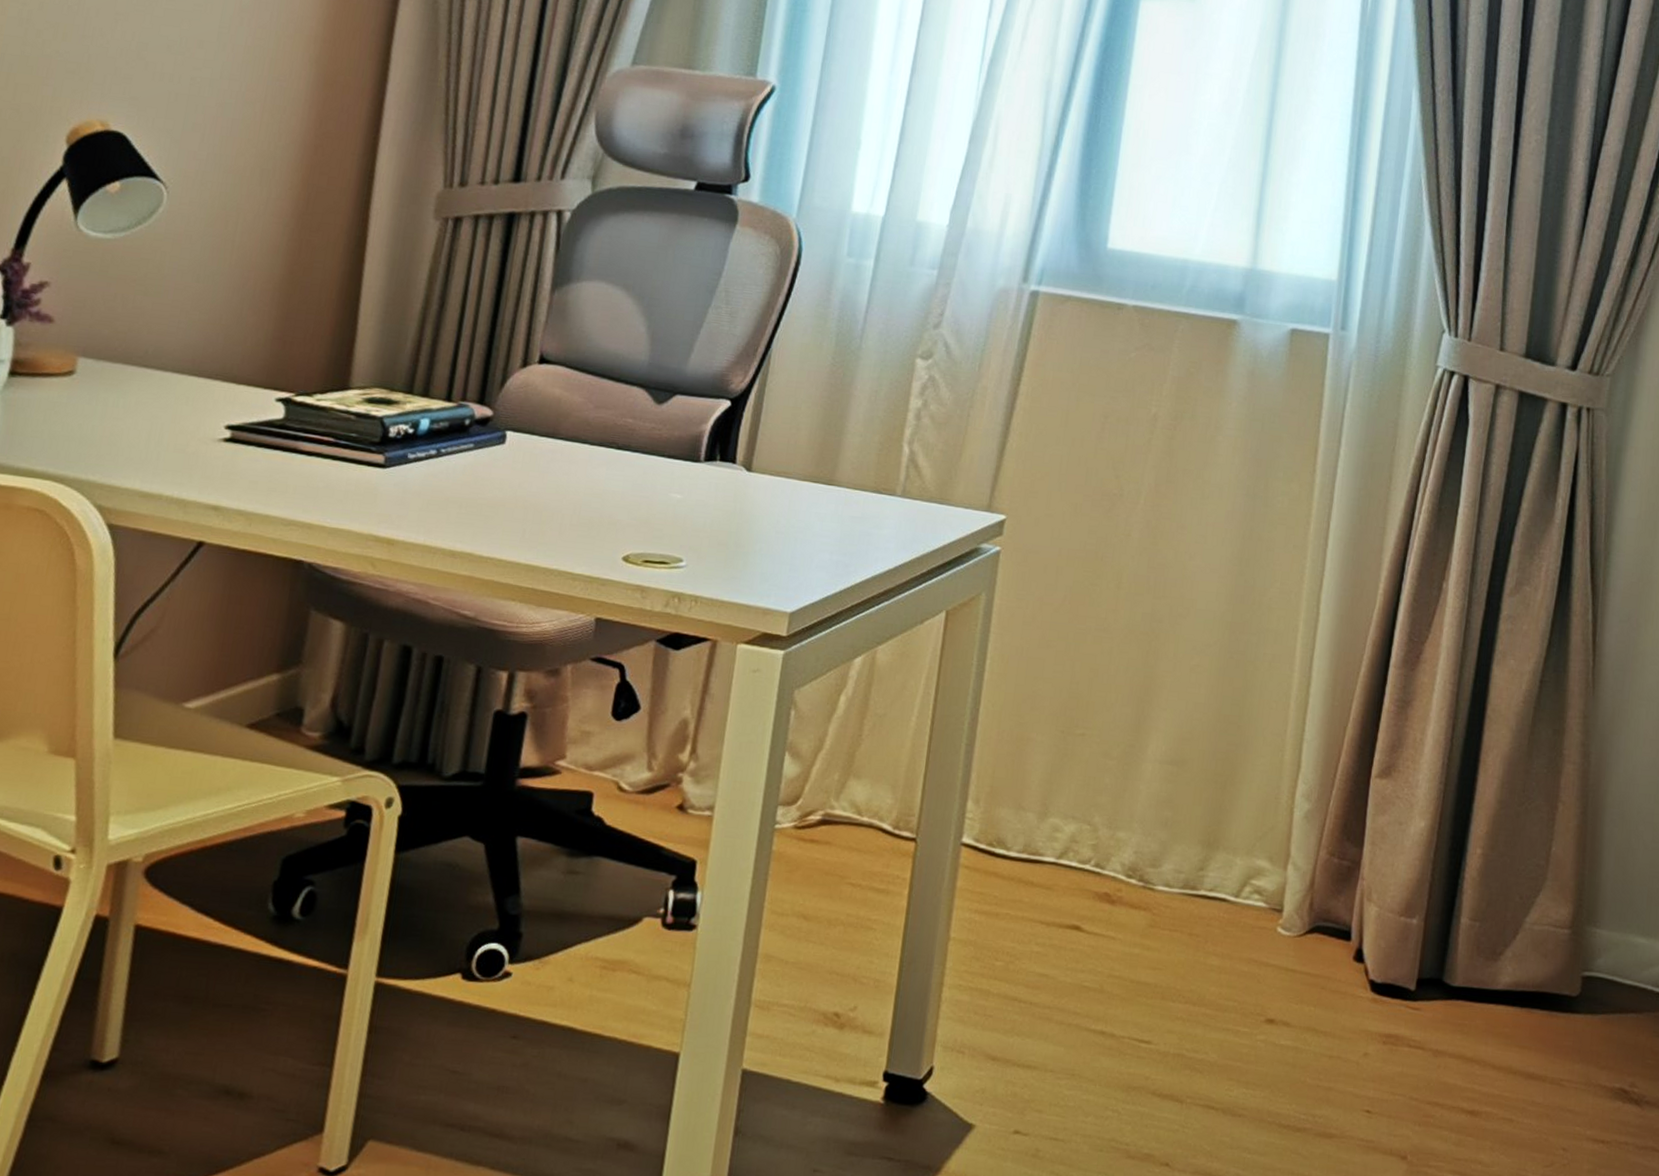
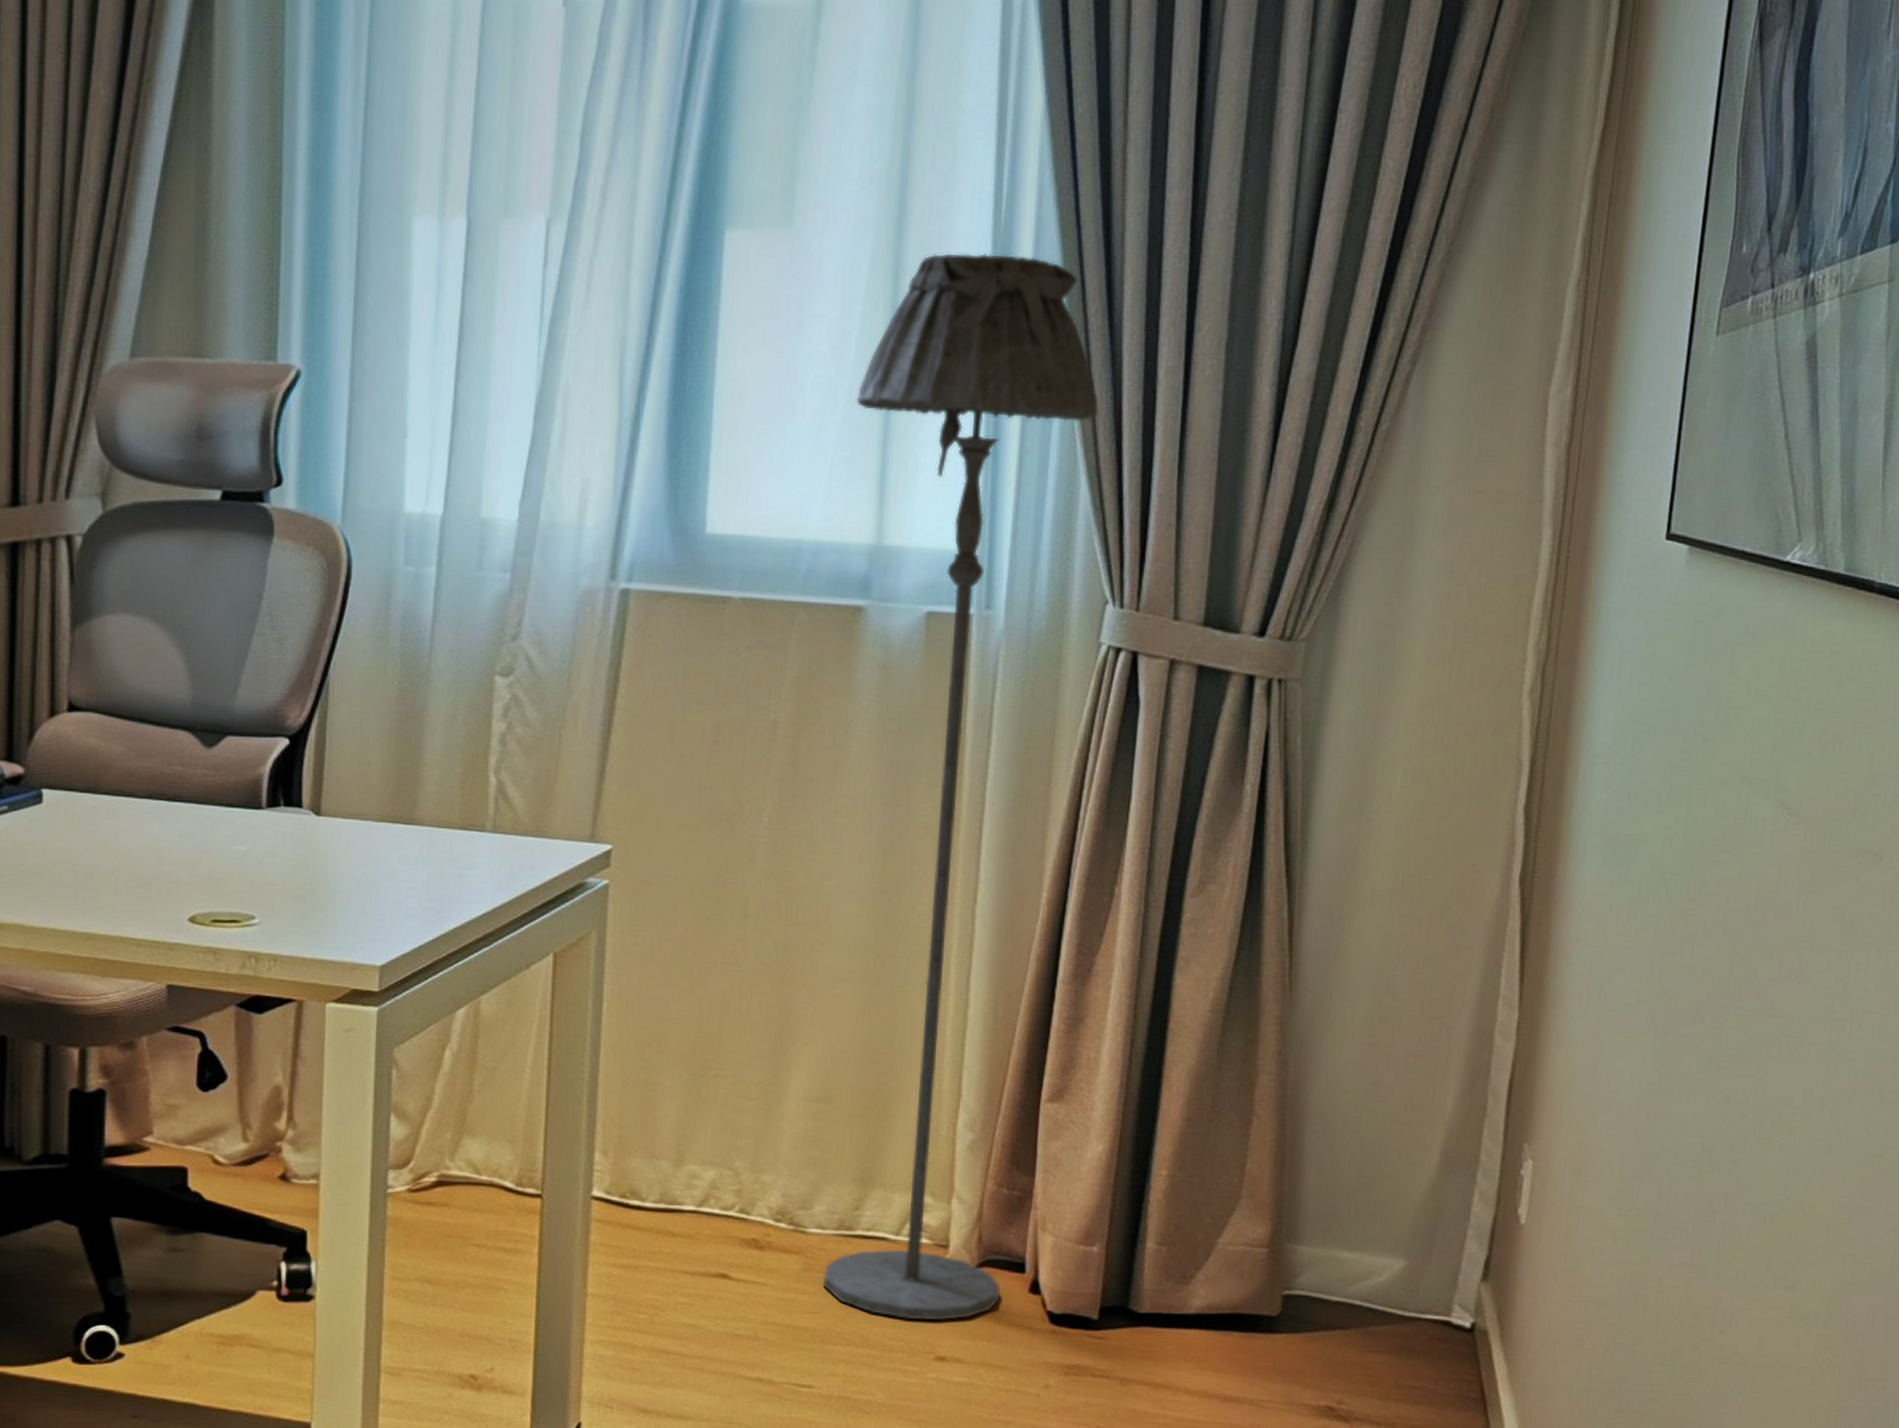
floor lamp: none [1166,31,1443,984] -> present [822,253,1099,1321]

